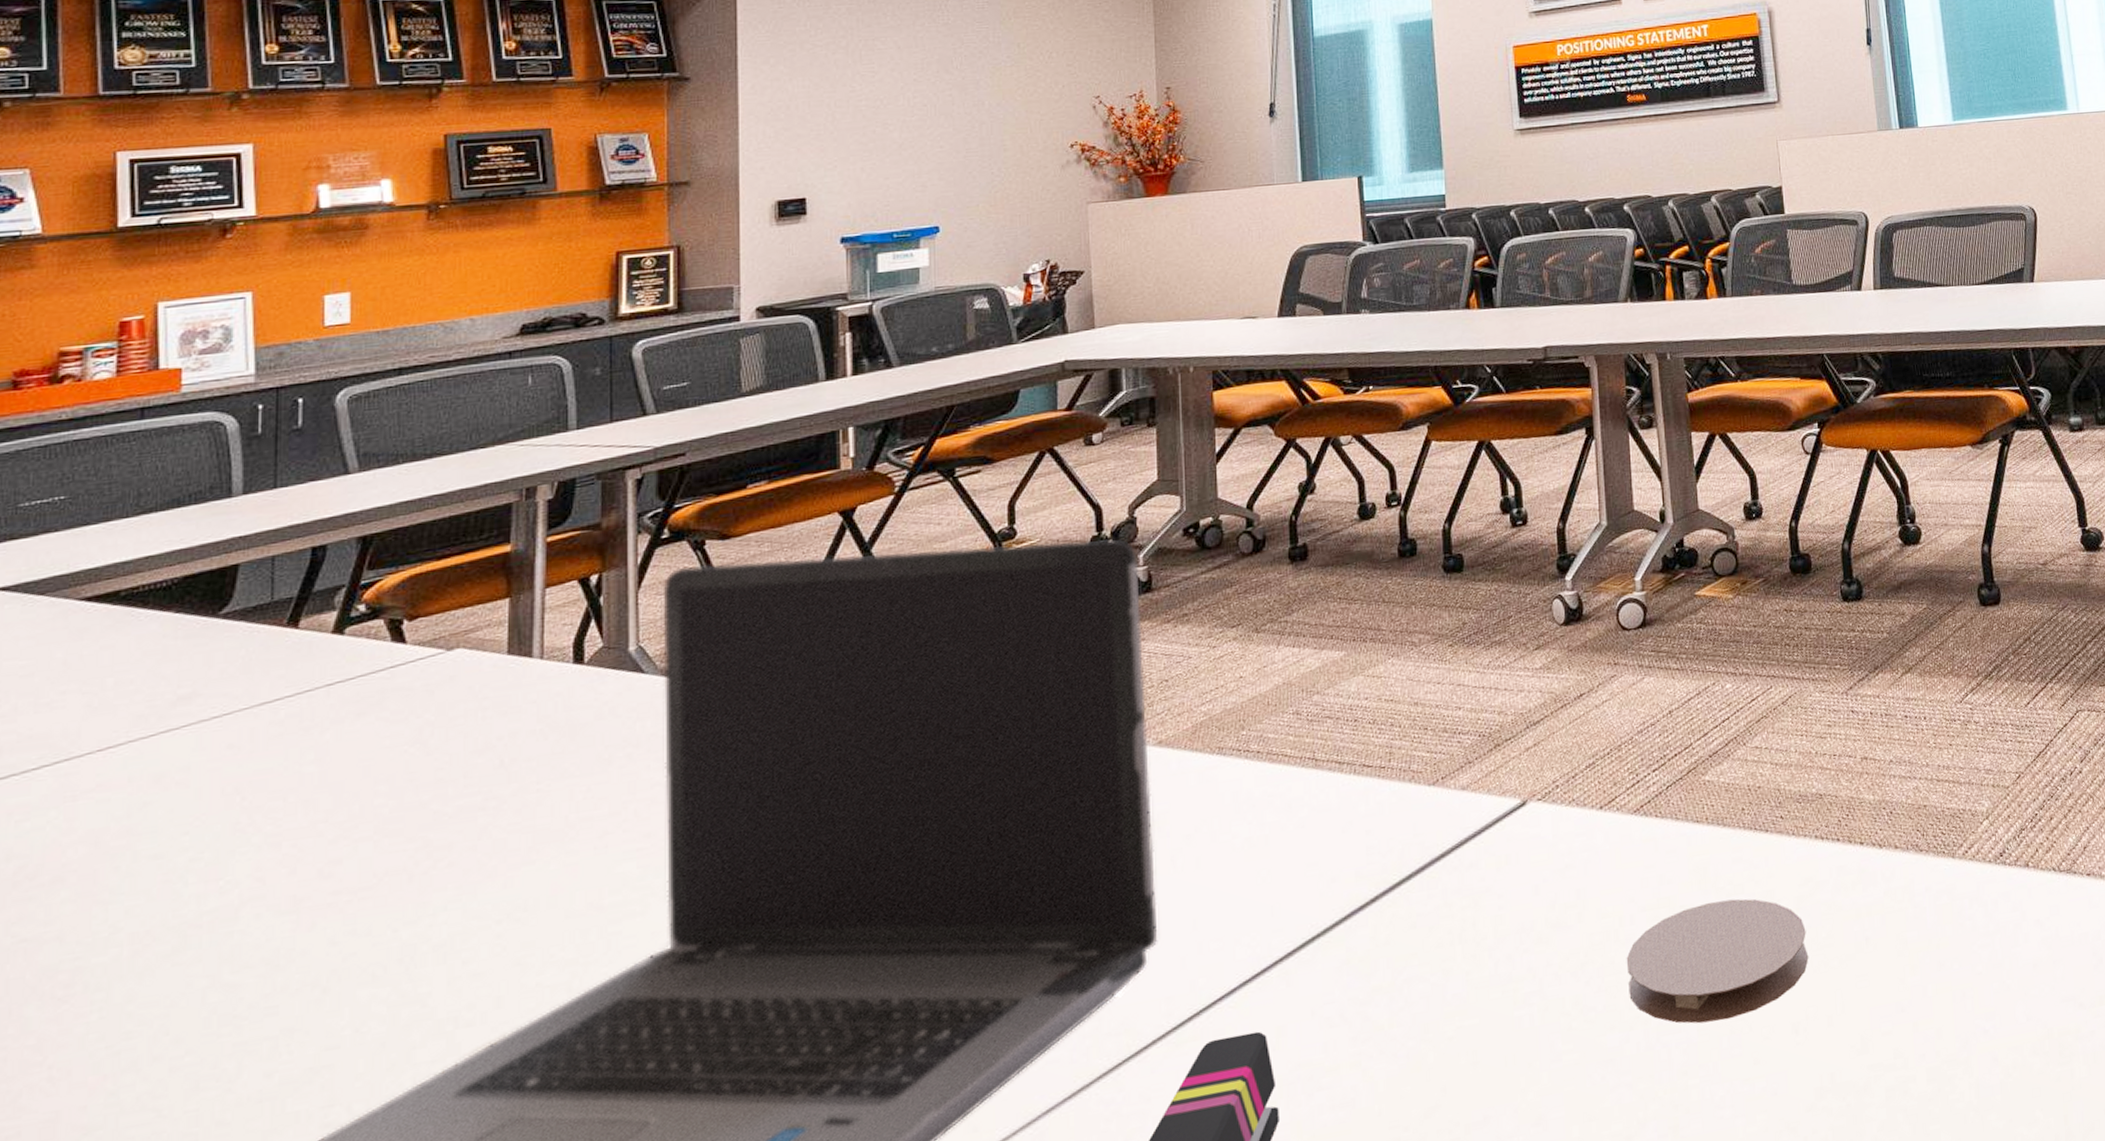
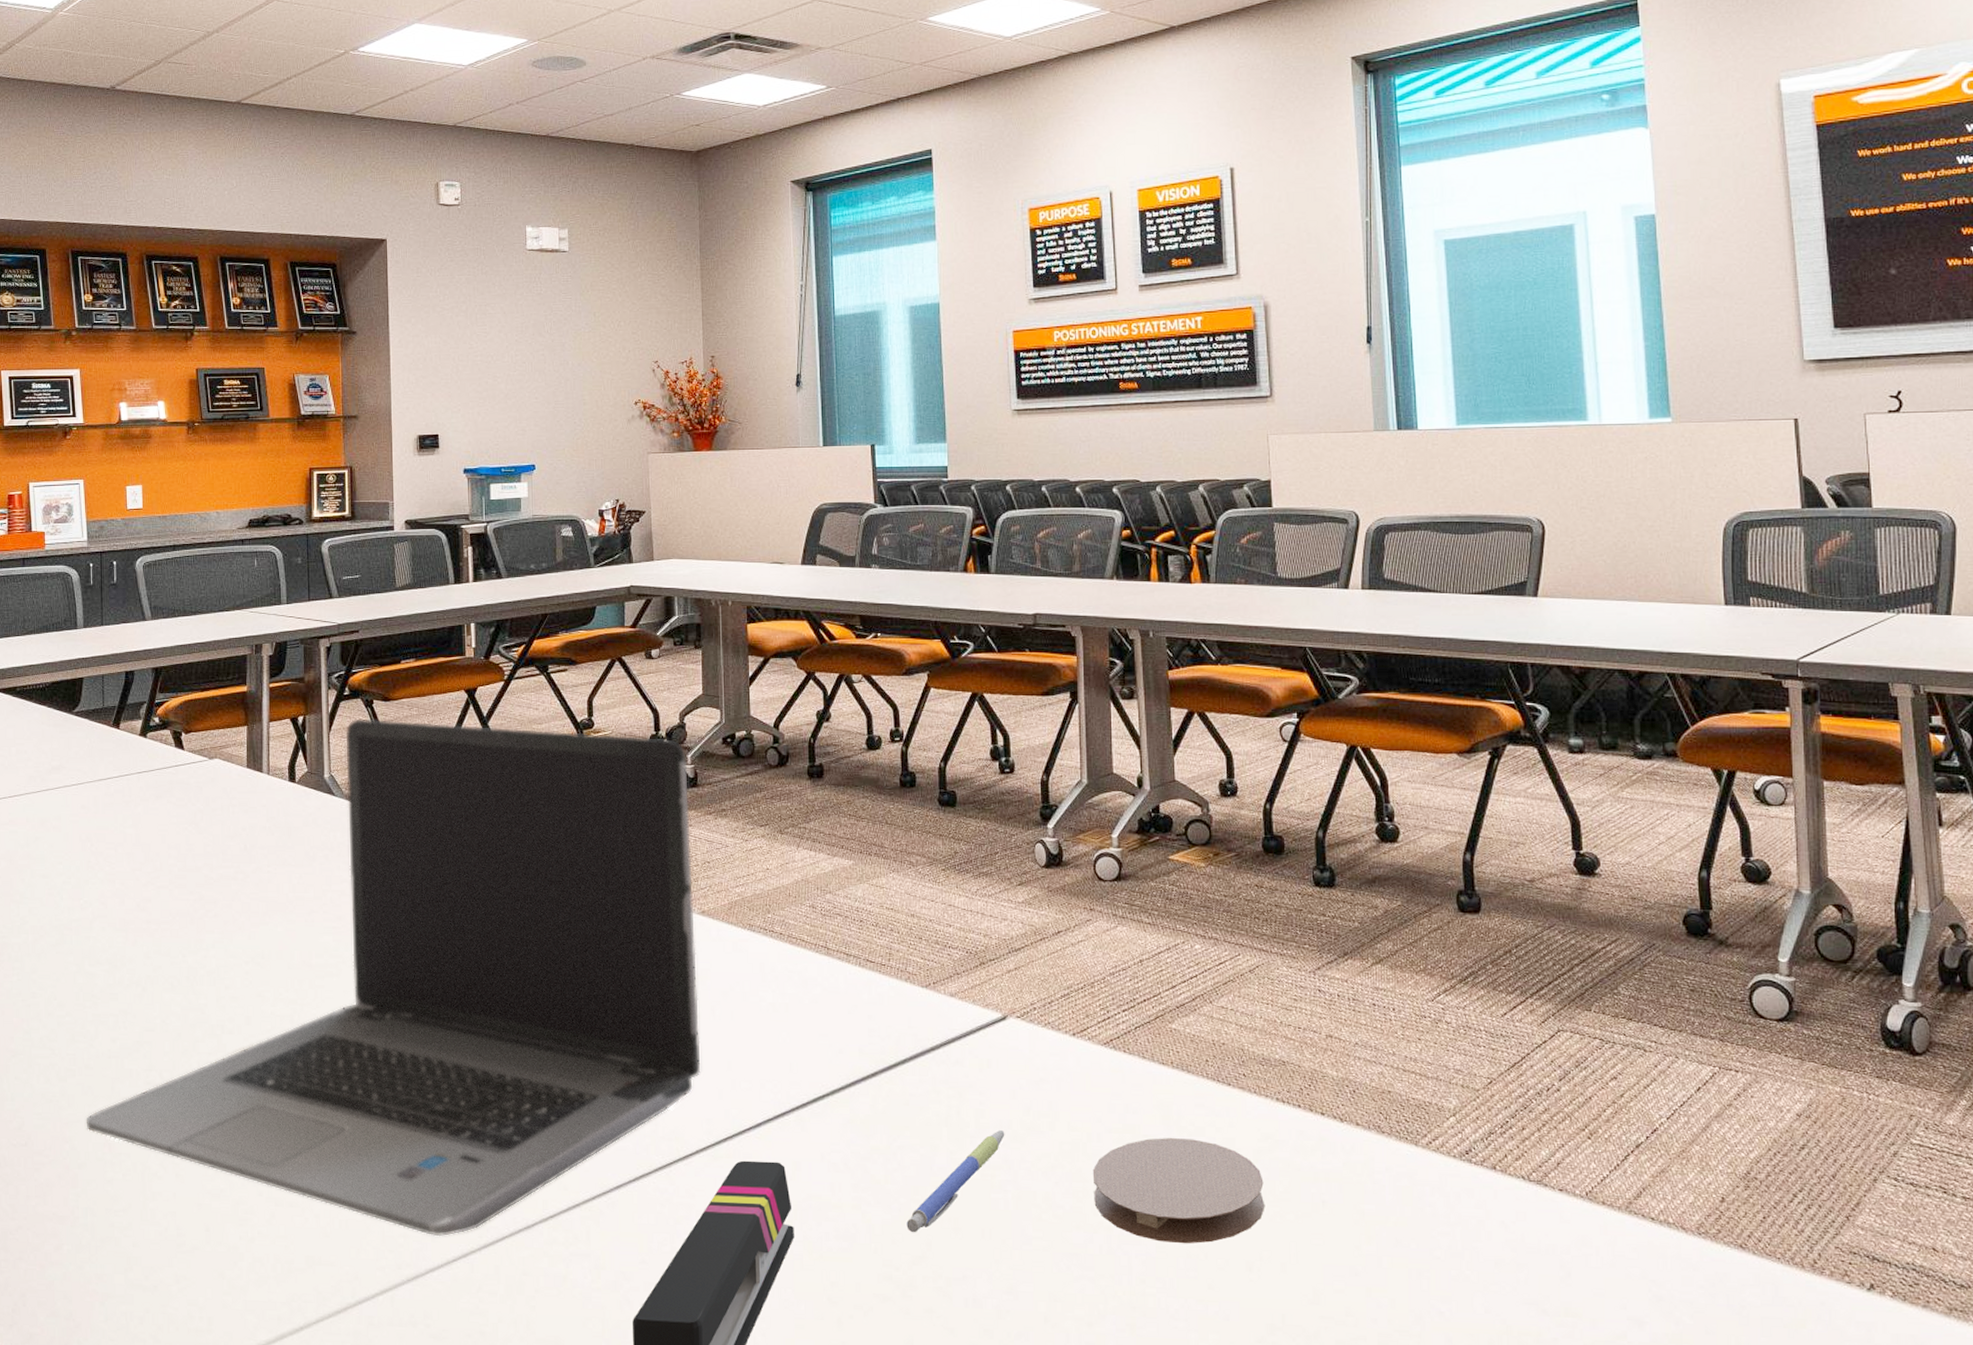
pen: none [1416,933,1528,1081] -> present [906,1129,1005,1233]

